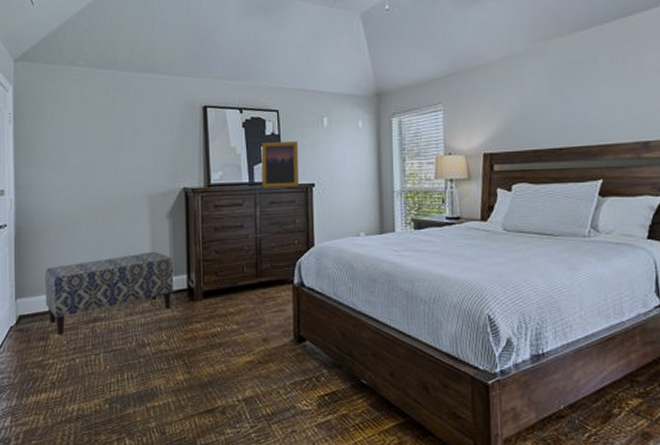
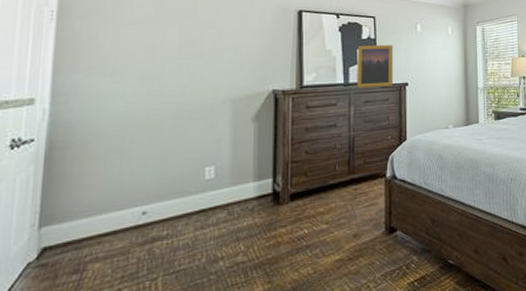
bench: present [44,251,174,334] -> none [85,157,257,263]

